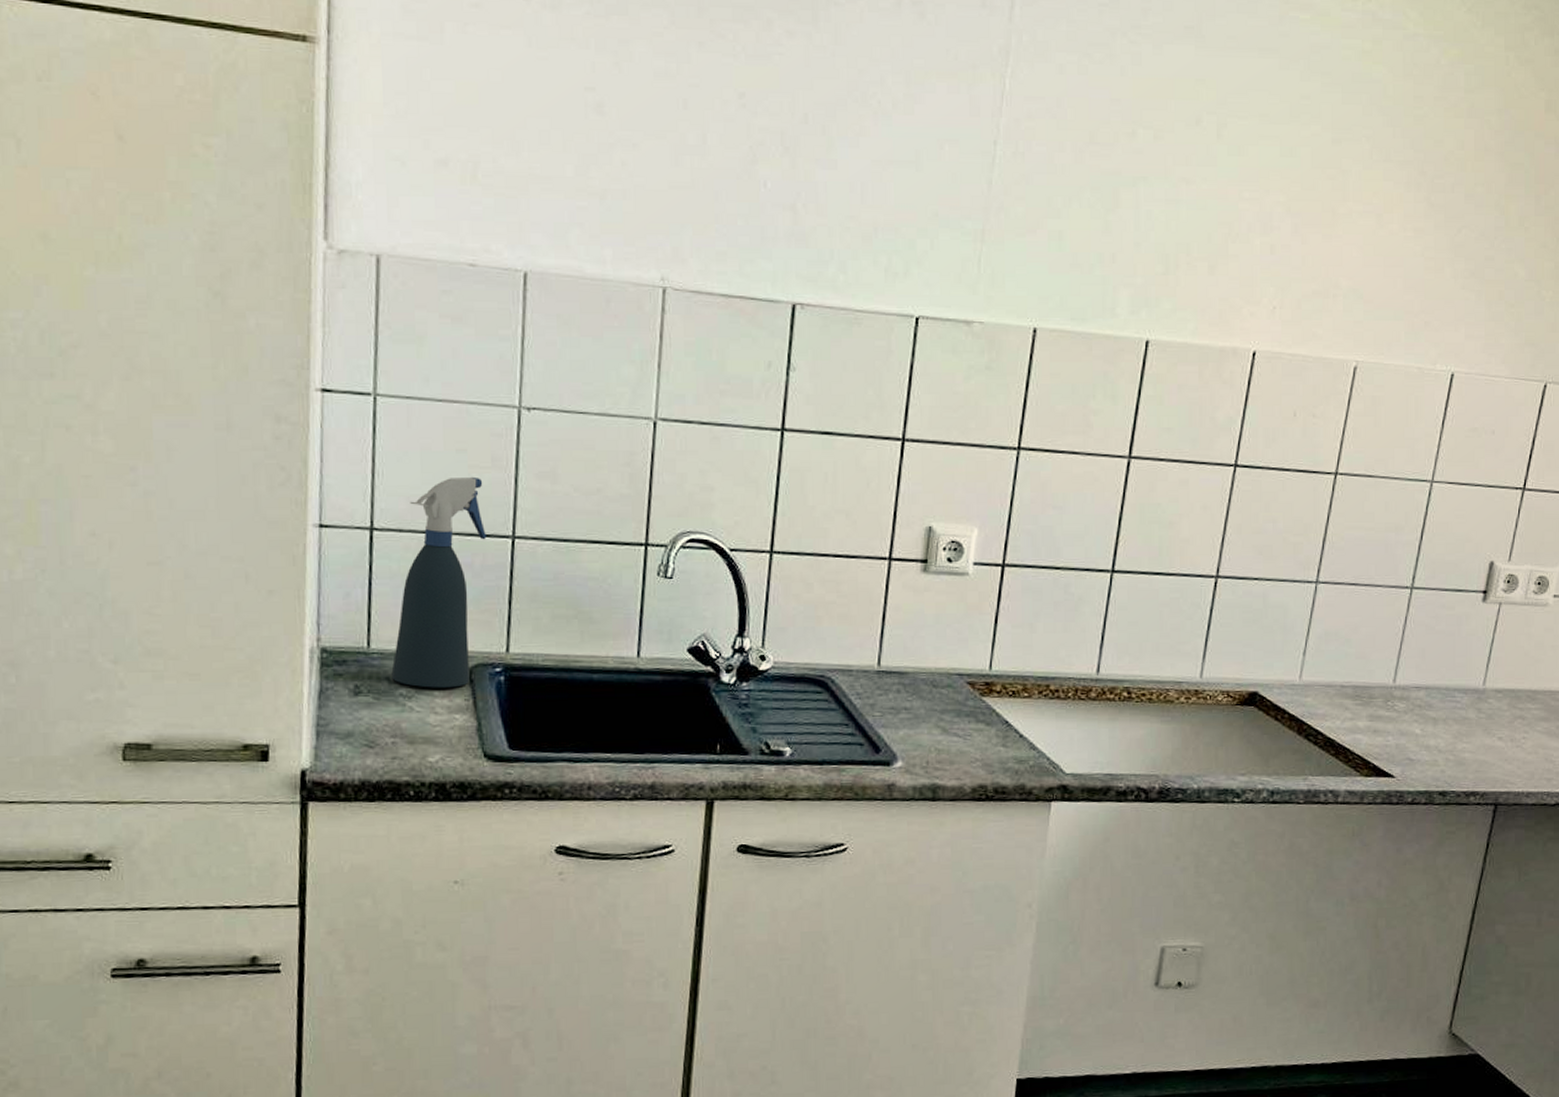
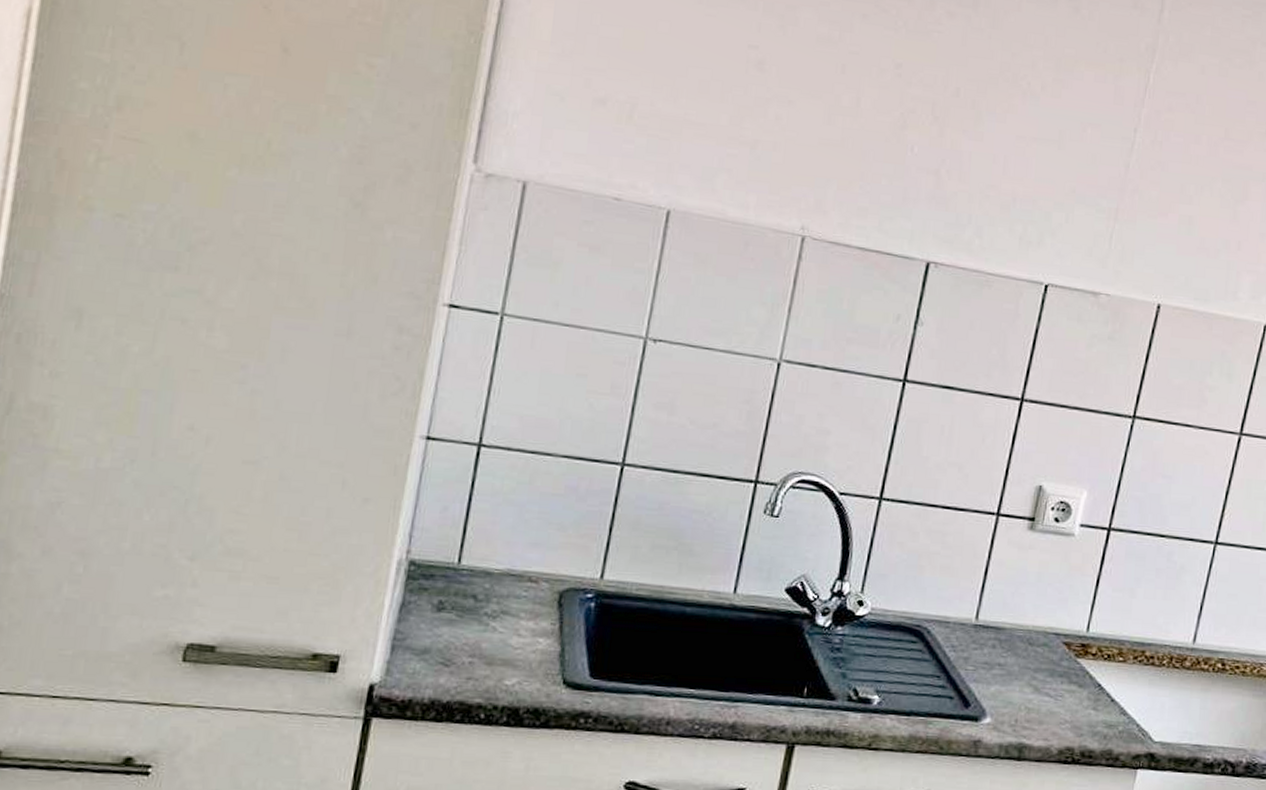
spray bottle: present [391,476,486,688] -> none [478,401,599,611]

